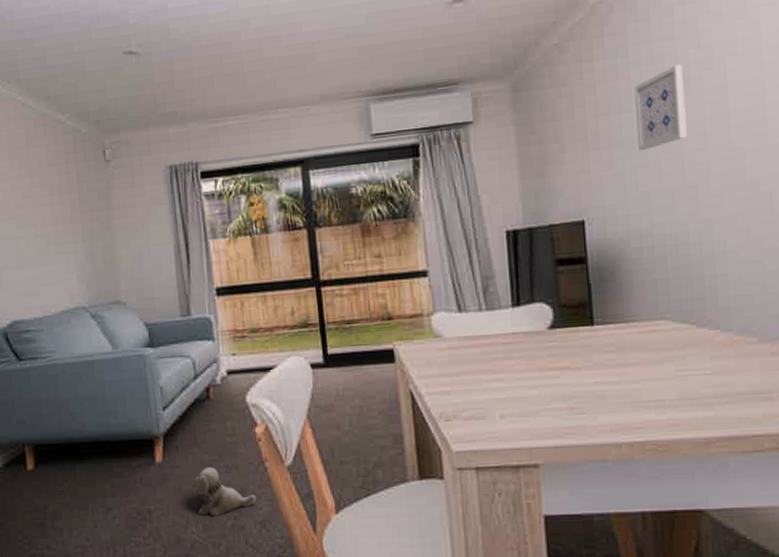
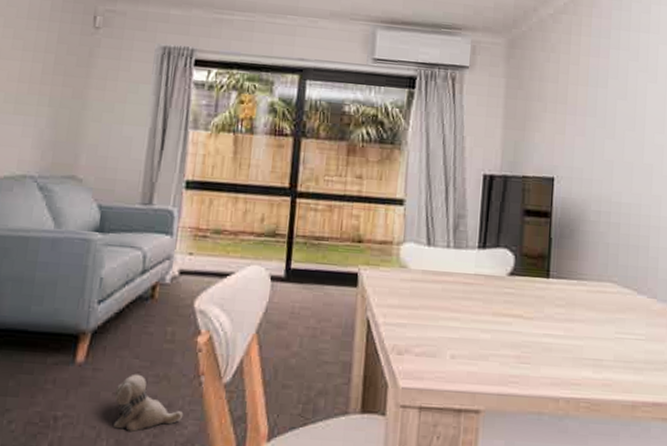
wall art: present [634,64,687,150] -> none [608,54,652,124]

